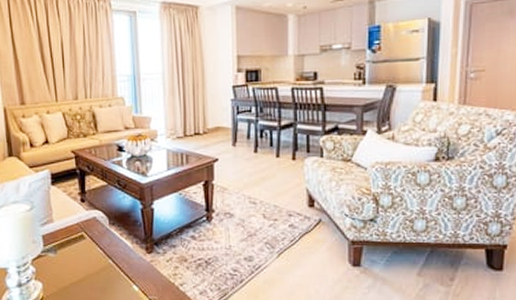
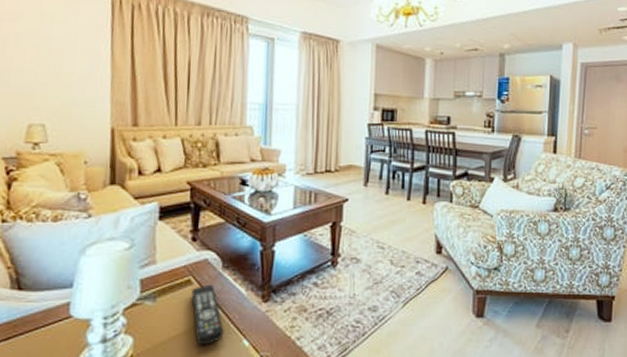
remote control: none [85,238,116,290] -> present [191,284,224,346]

